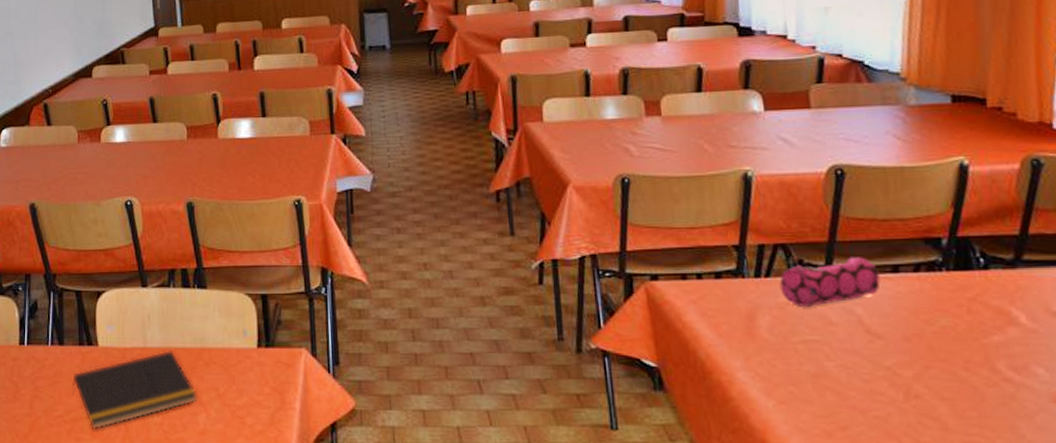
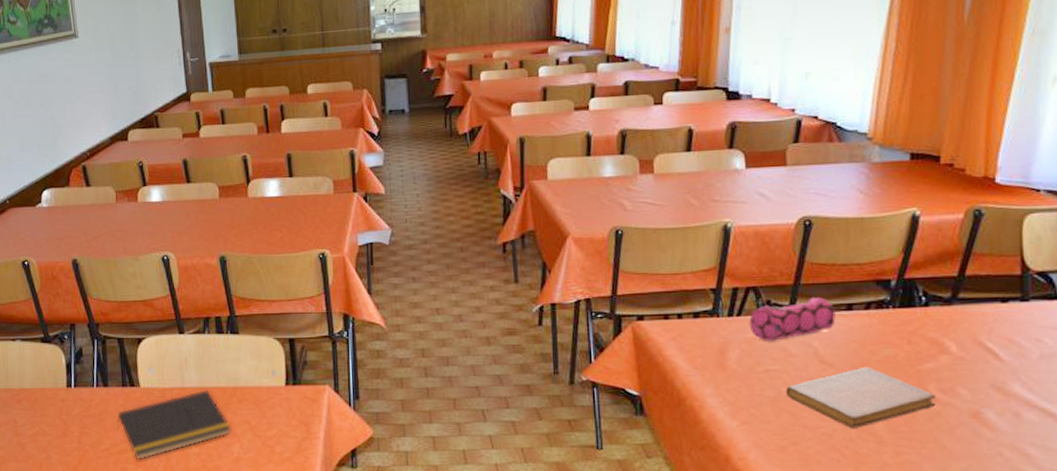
notebook: none [827,338,1008,412] -> present [785,366,936,428]

